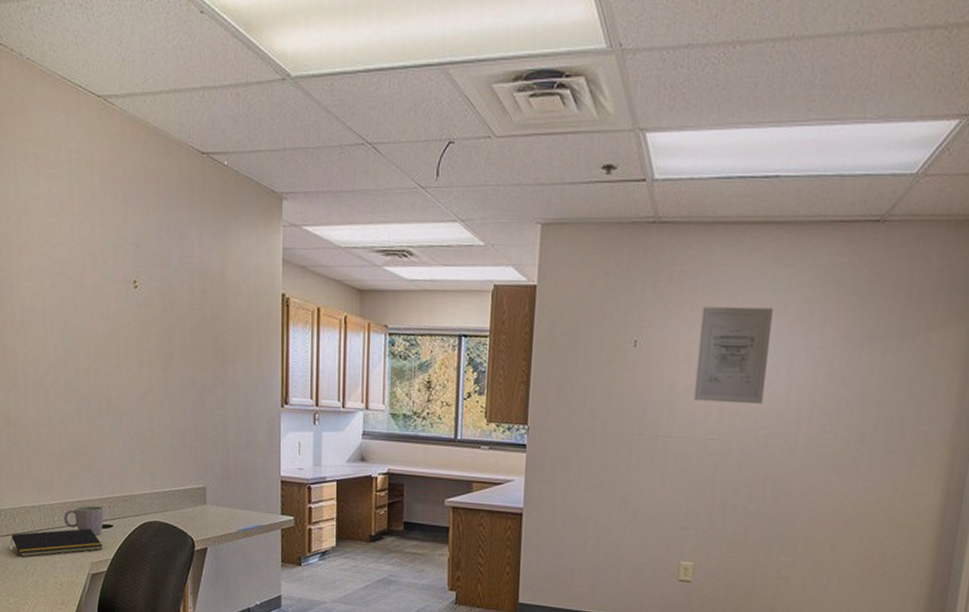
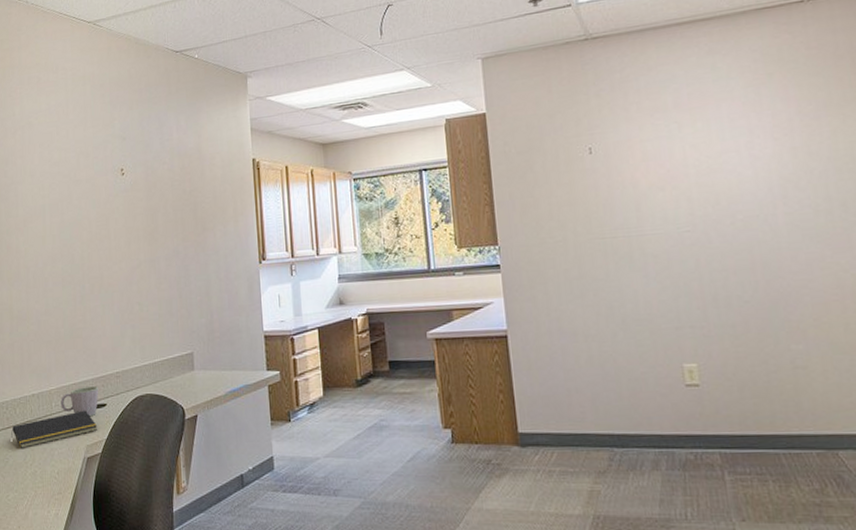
wall art: present [693,306,773,405] -> none [649,96,731,196]

